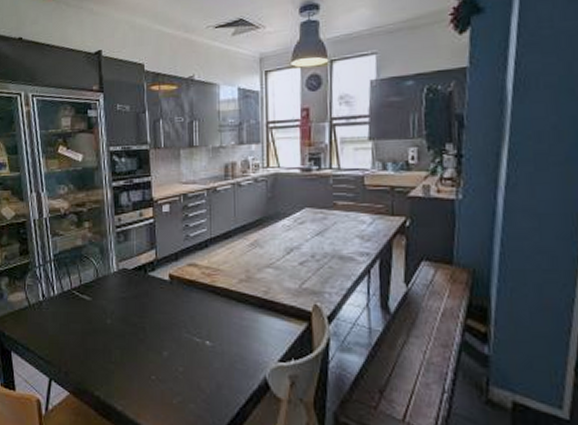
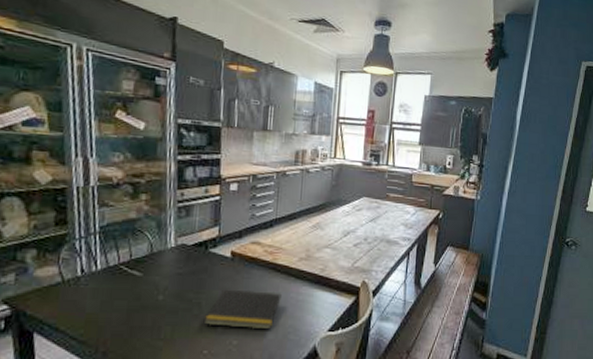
notepad: none [149,313,224,357] -> present [203,289,282,330]

